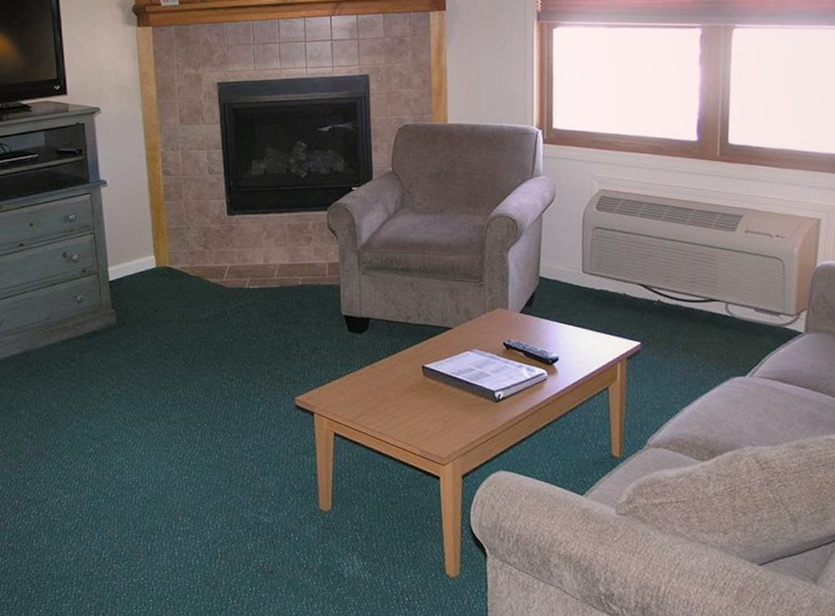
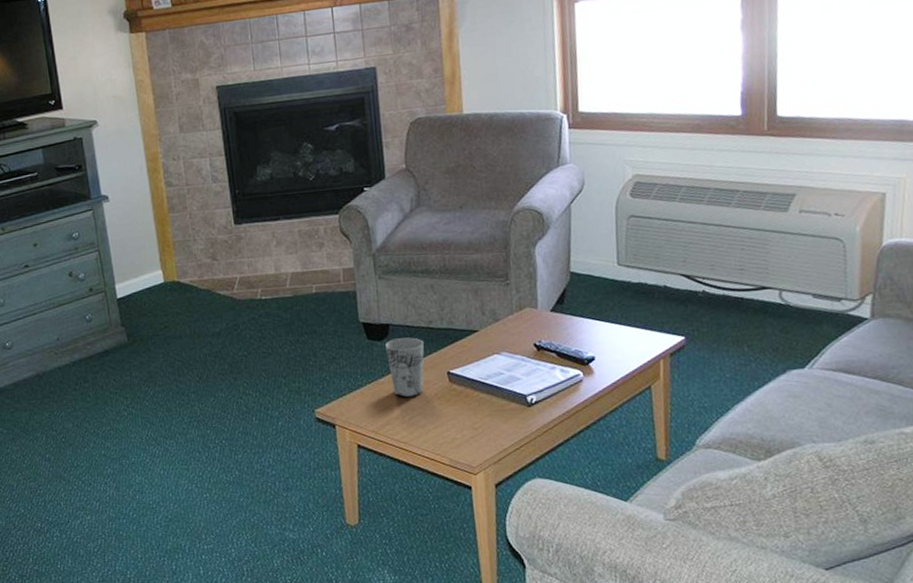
cup: none [365,331,402,389] -> present [385,337,425,398]

